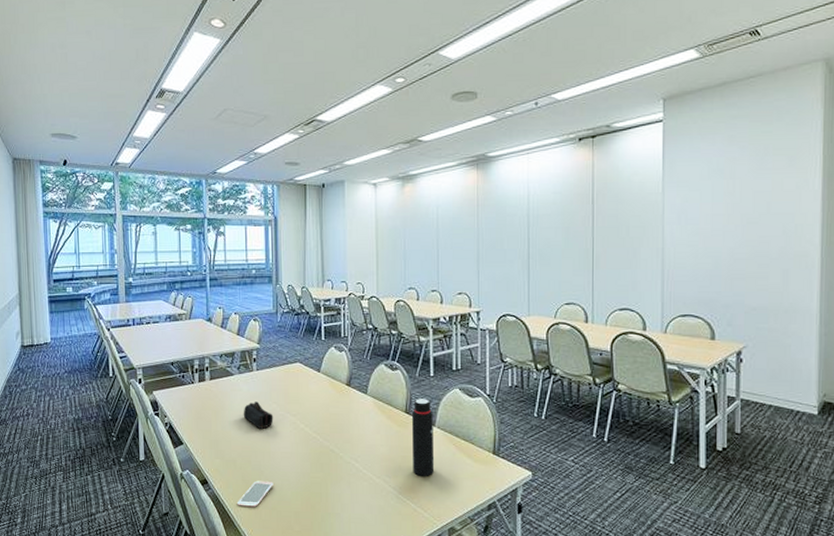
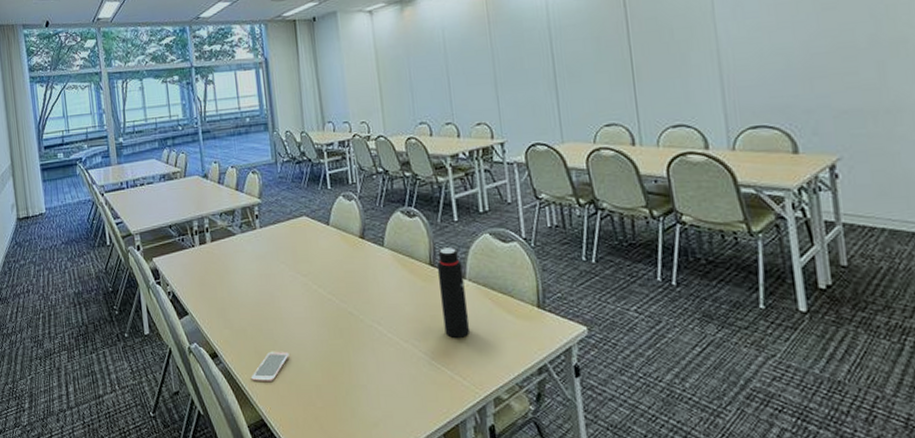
pencil case: present [243,401,274,429] -> none [249,262,283,293]

